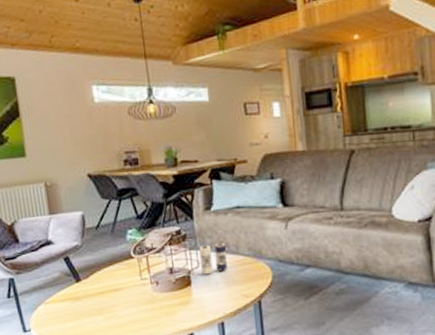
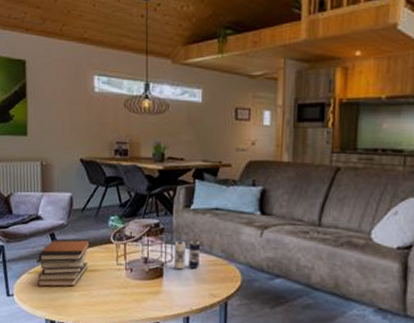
book stack: none [51,257,111,316] -> present [36,238,91,287]

